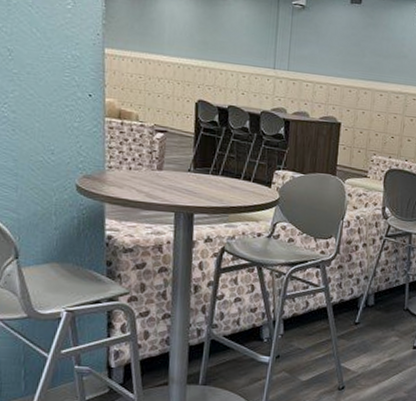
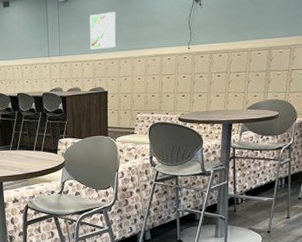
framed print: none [326,31,360,75] -> present [89,11,116,50]

